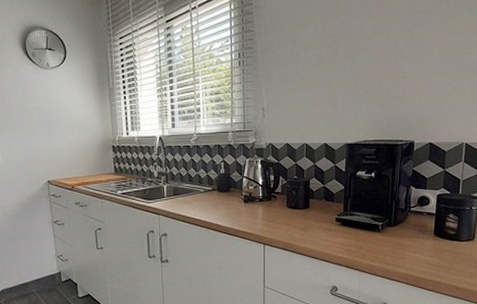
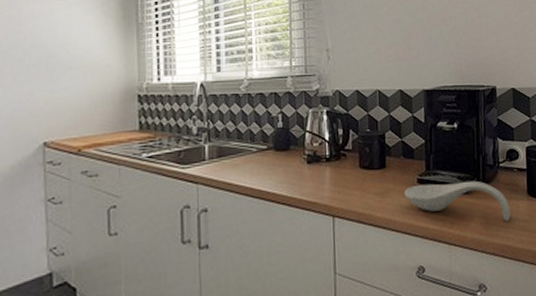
spoon rest: none [324,221,417,256] -> present [404,180,511,221]

